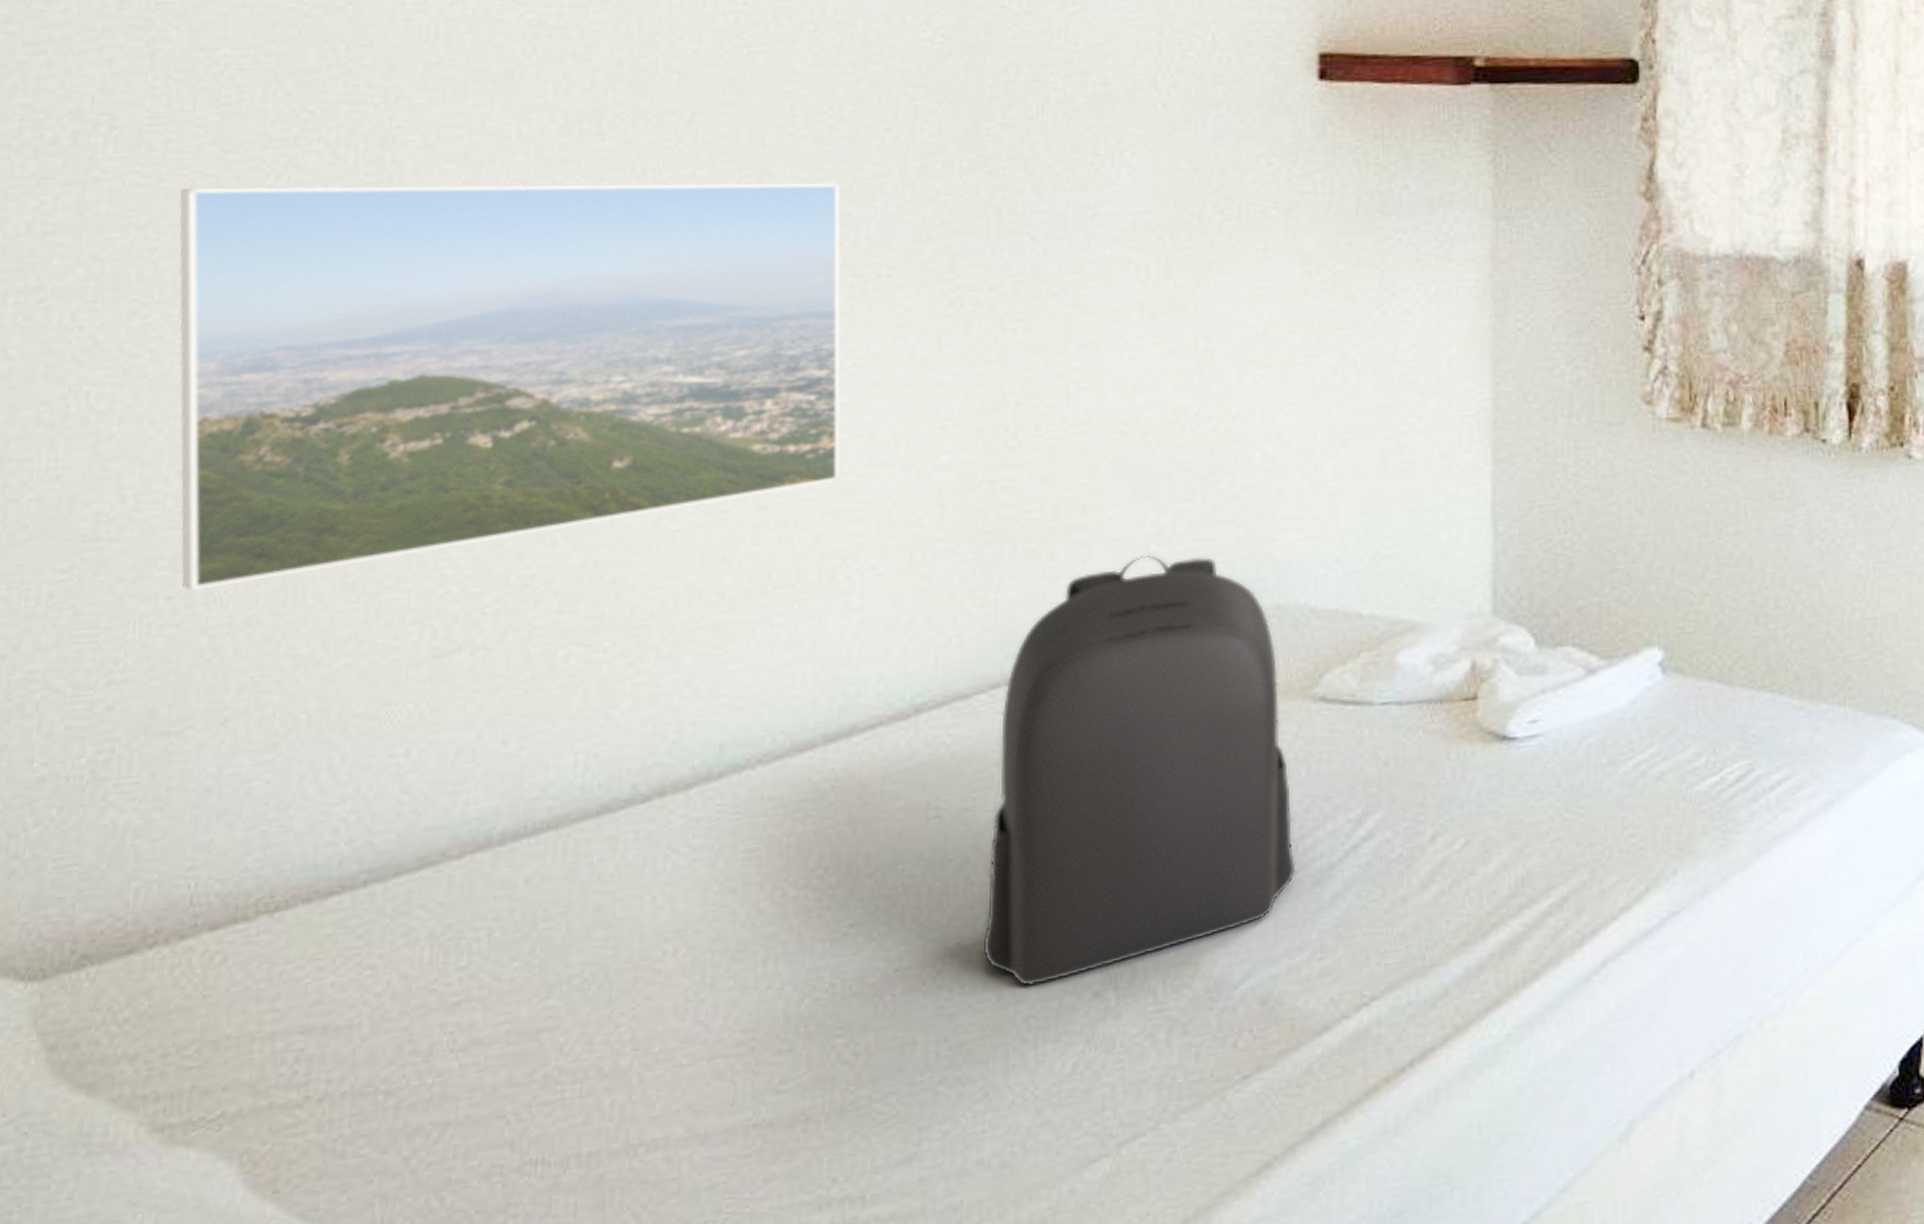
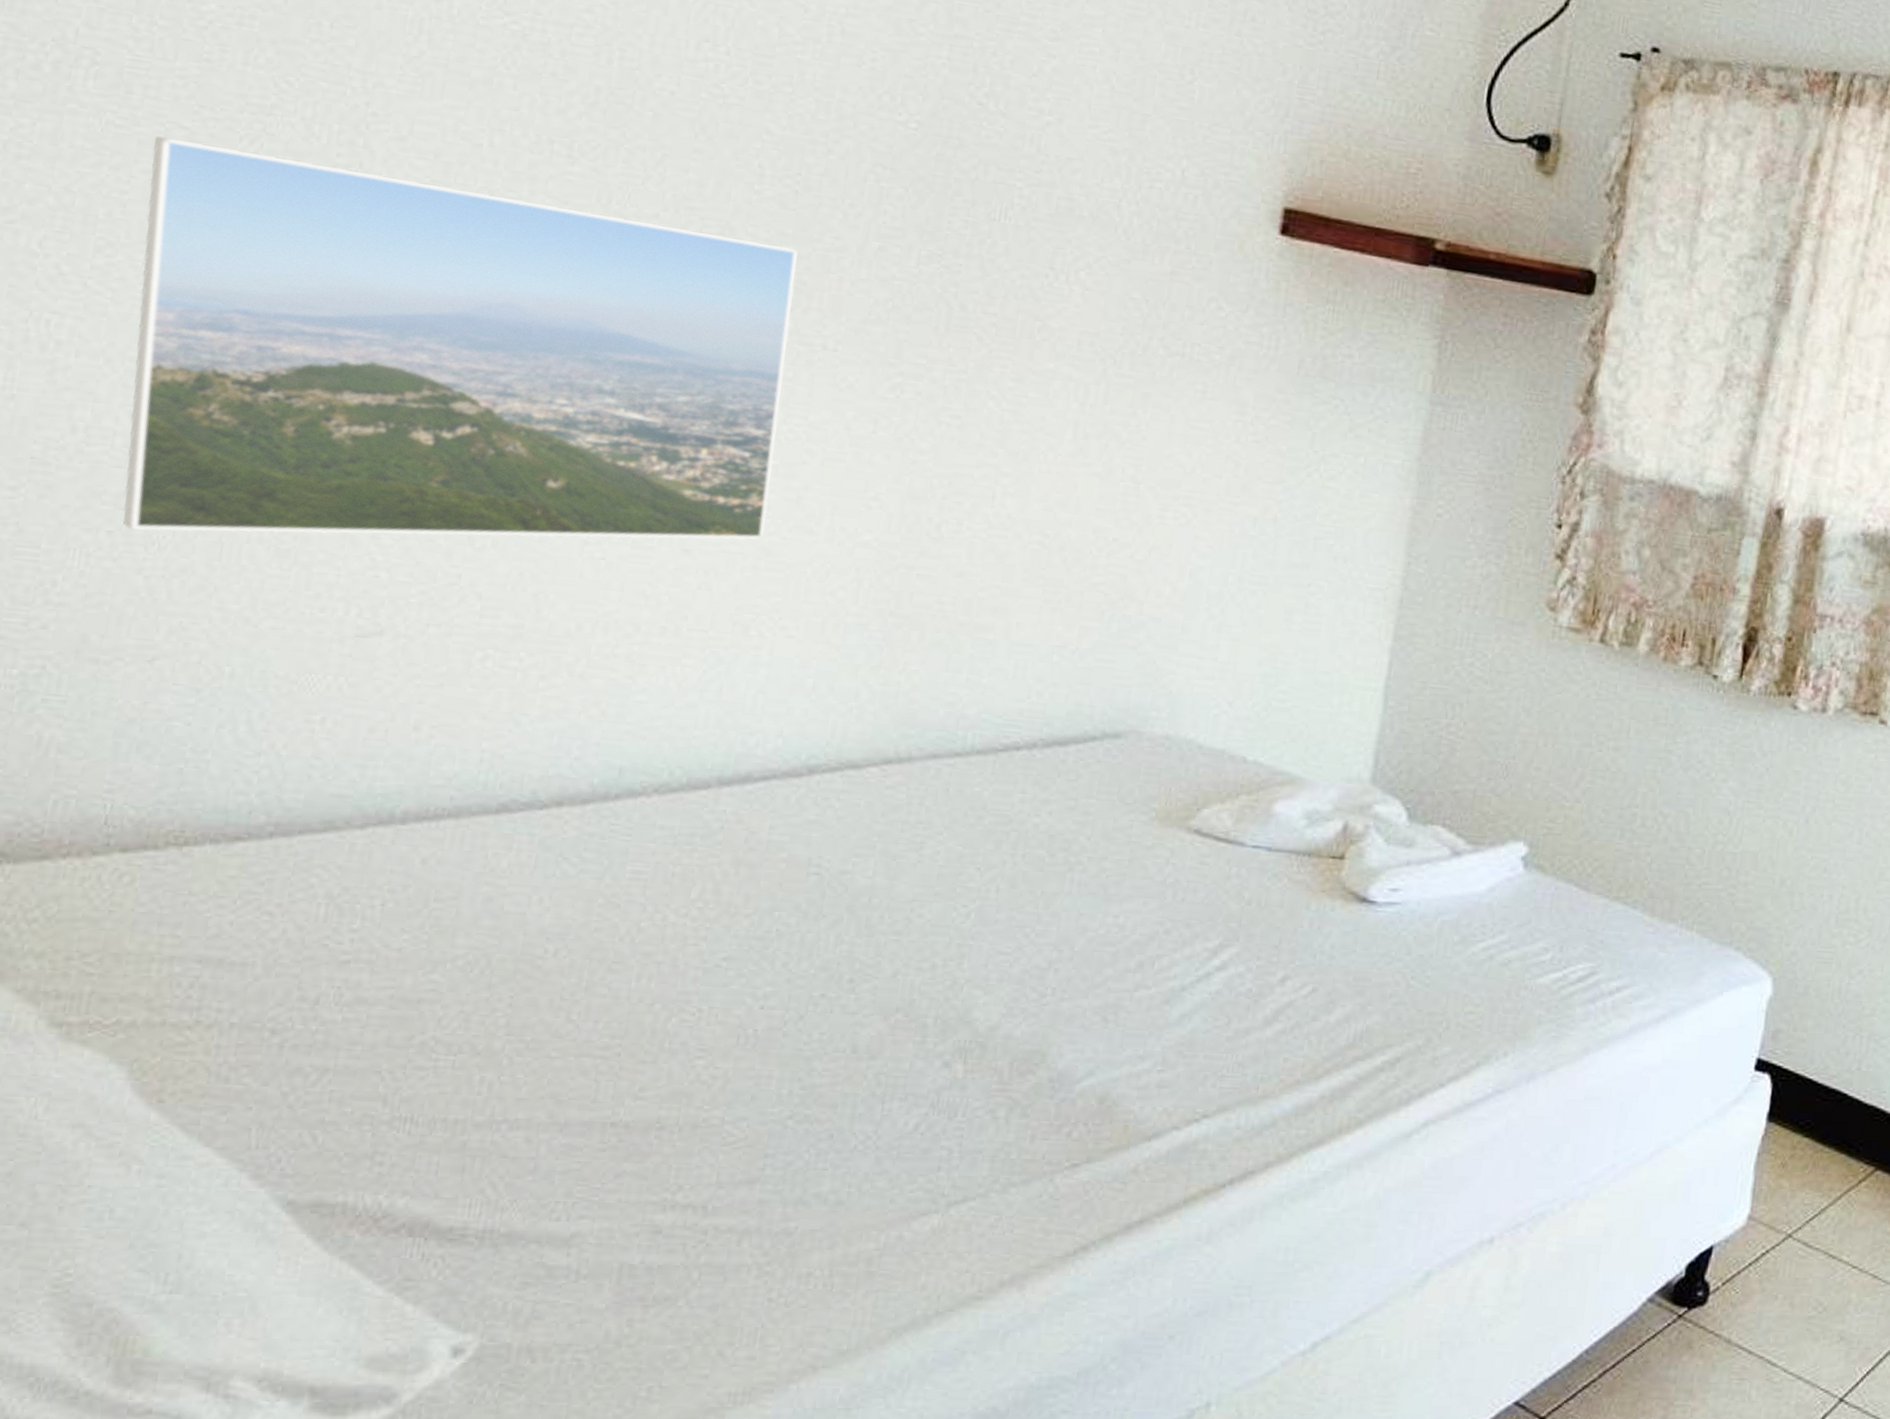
backpack: present [982,554,1296,987] -> none [844,664,1160,1046]

